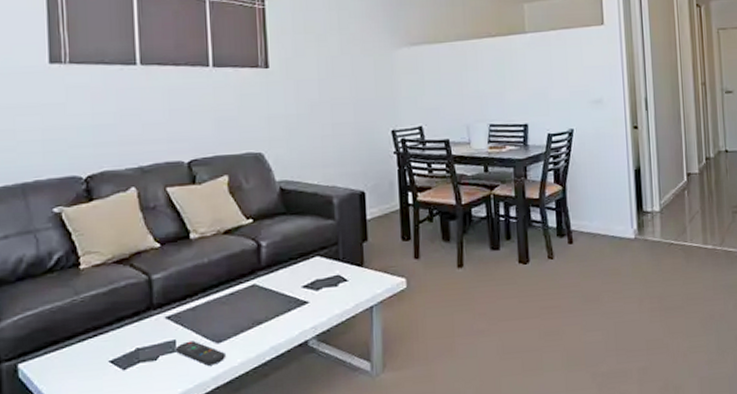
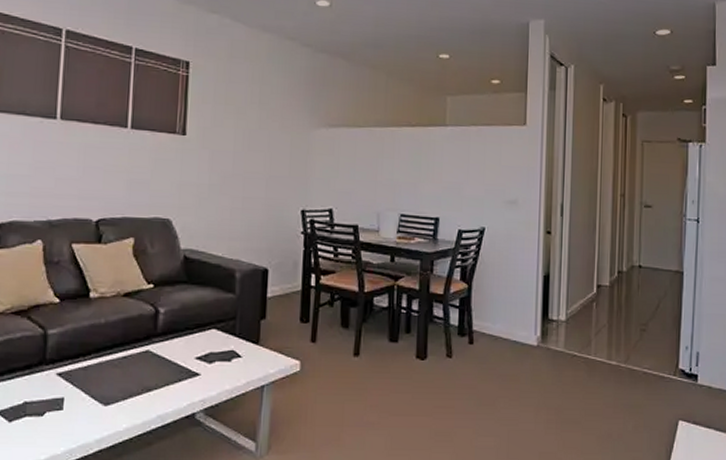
remote control: present [175,341,225,366] -> none [62,400,112,427]

